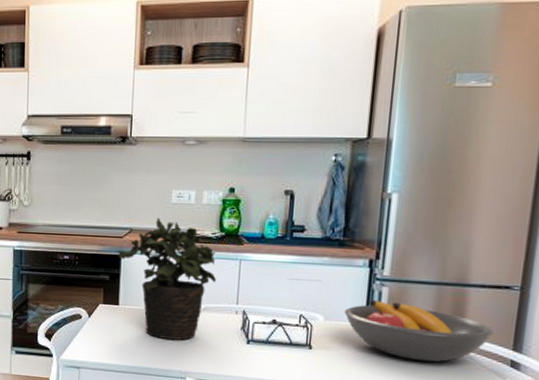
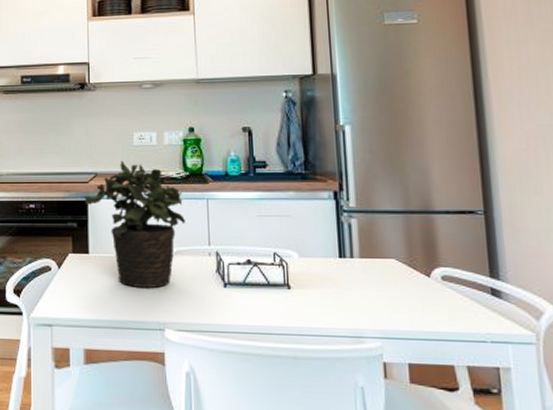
fruit bowl: present [344,299,494,362] -> none [317,232,468,295]

